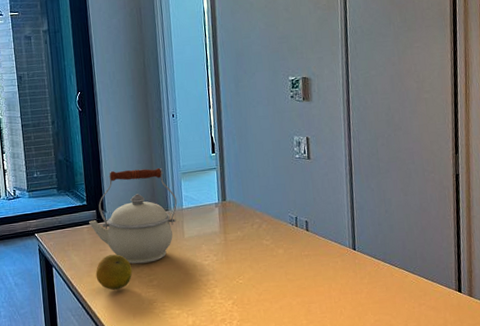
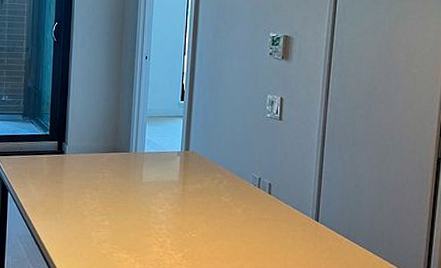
kettle: present [89,167,177,264] -> none [49,105,139,202]
fruit: present [95,254,133,290] -> none [49,188,86,224]

